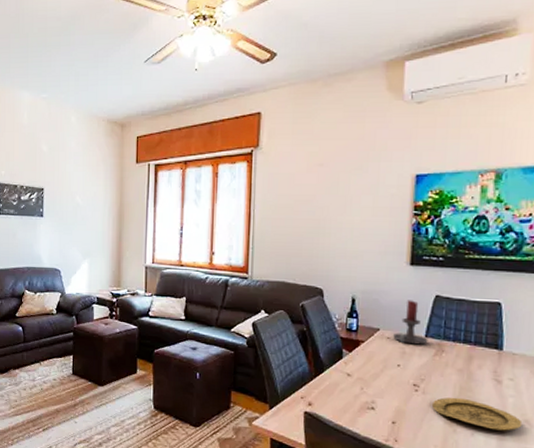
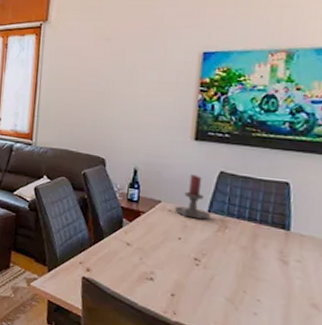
plate: present [432,397,523,431] -> none [214,274,310,314]

